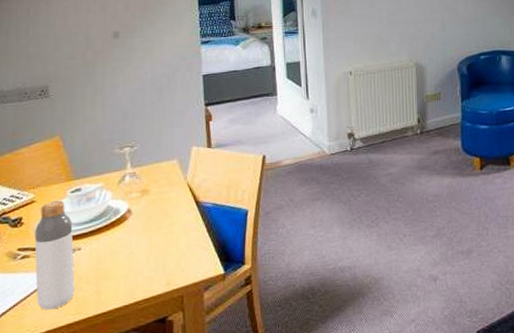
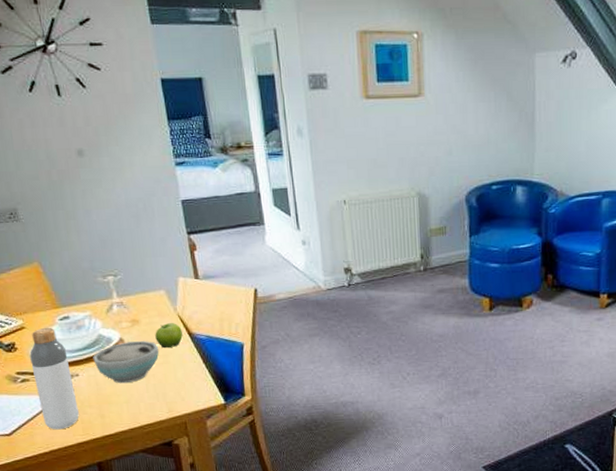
bowl: none [98,211,165,257] -> present [93,341,159,384]
fruit: none [163,192,190,218] -> present [155,323,183,349]

